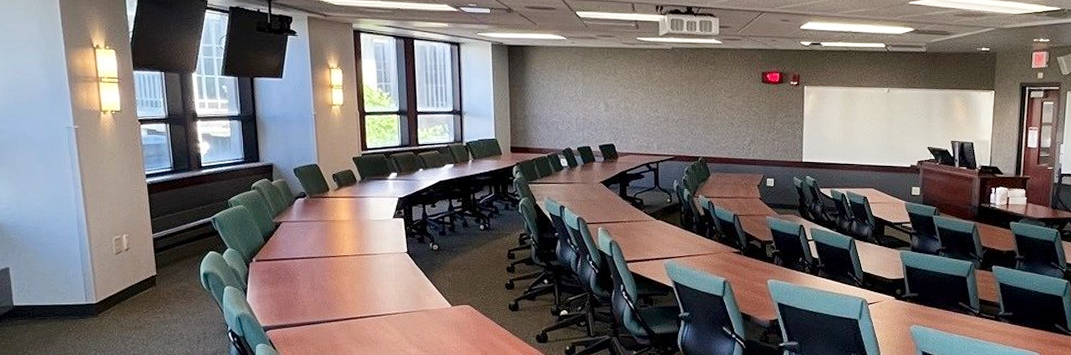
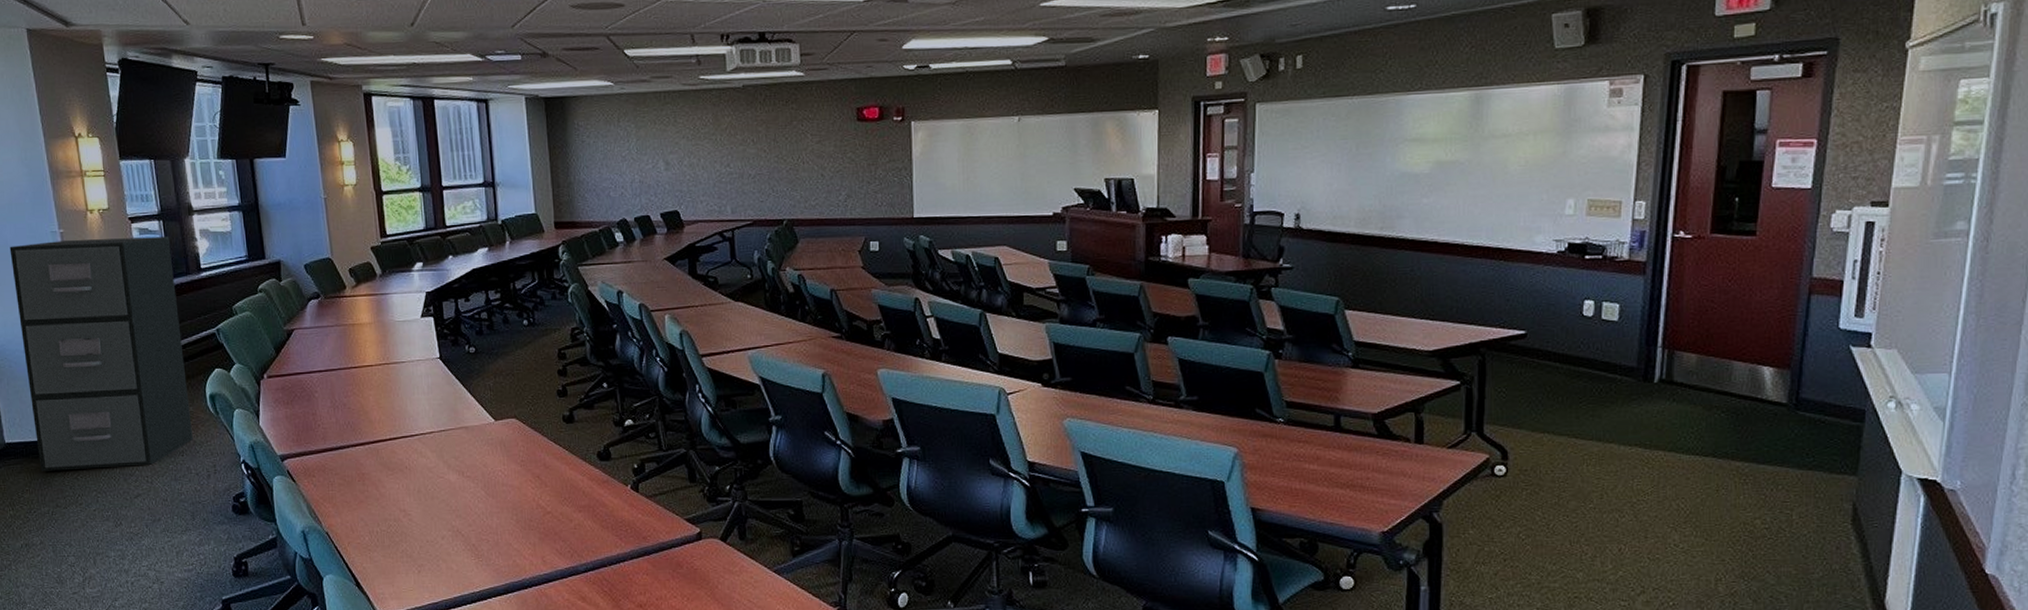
filing cabinet: none [27,135,186,332] -> present [9,236,193,471]

